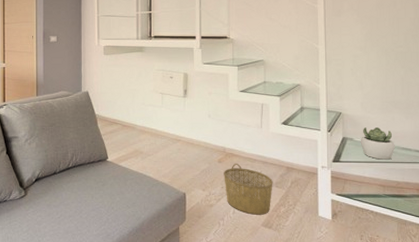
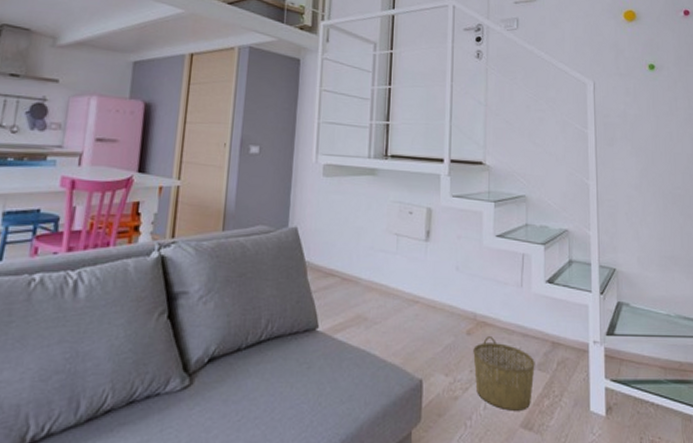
succulent plant: present [360,127,395,160] -> none [637,289,676,333]

